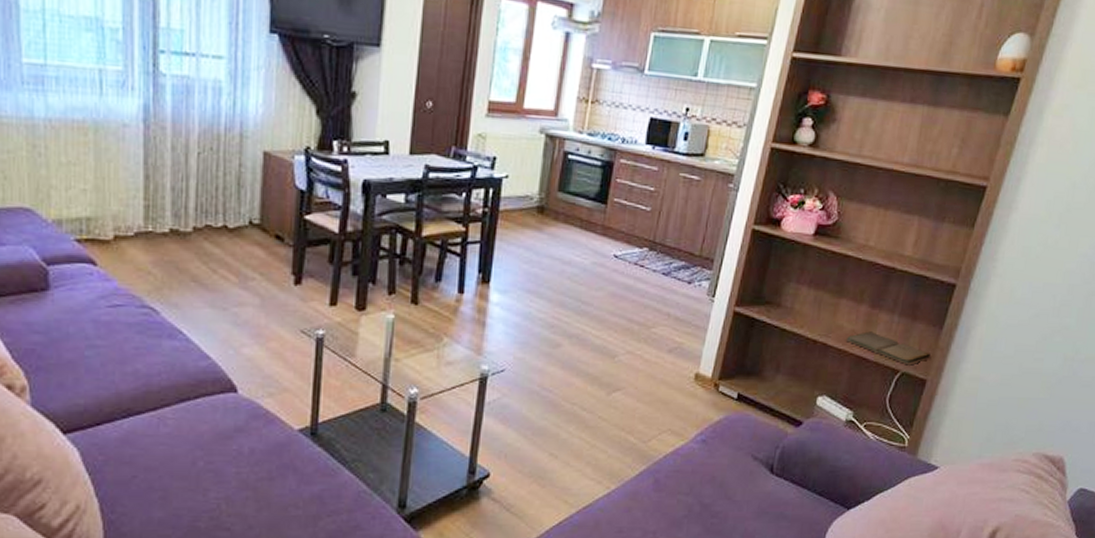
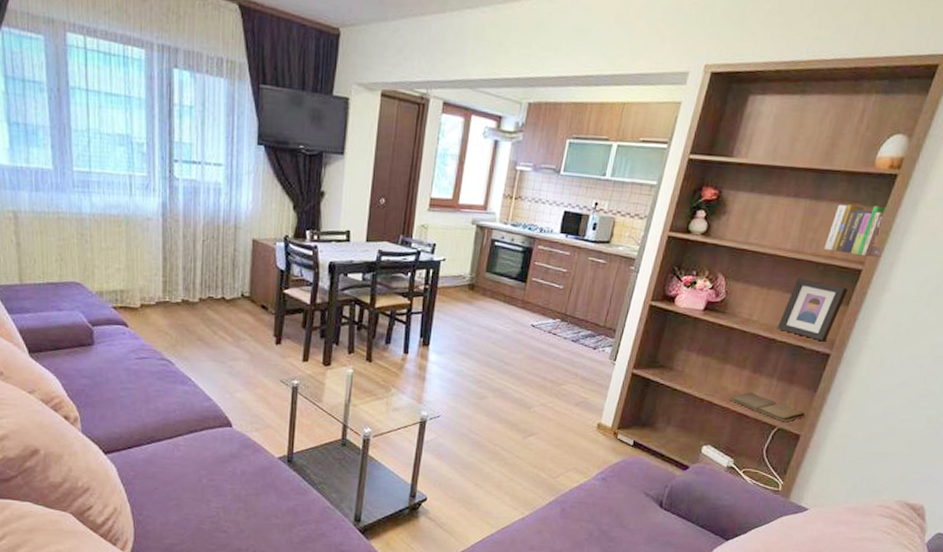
picture frame: none [896,196,972,270] -> present [776,278,848,342]
books: none [945,111,1011,172] -> present [824,204,888,257]

